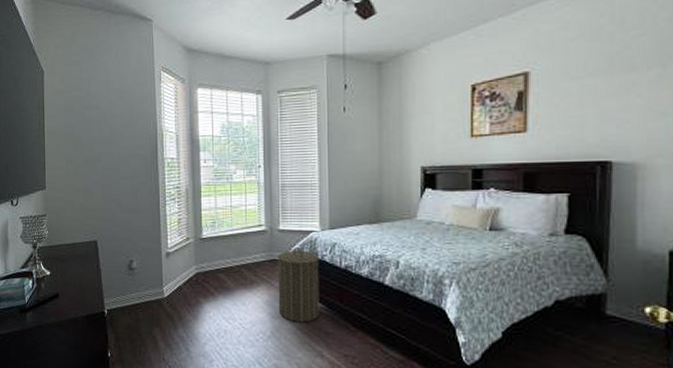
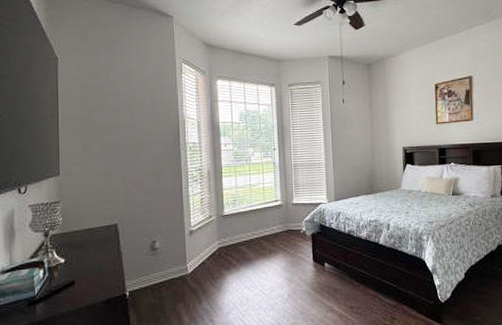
laundry hamper: present [277,247,320,323] -> none [292,218,329,283]

